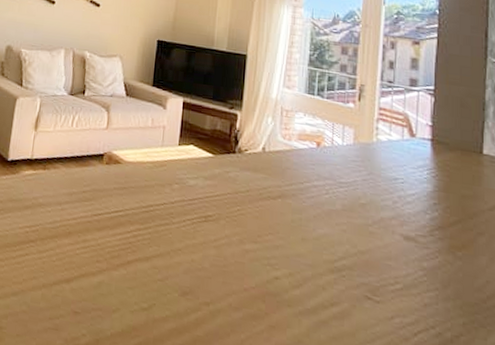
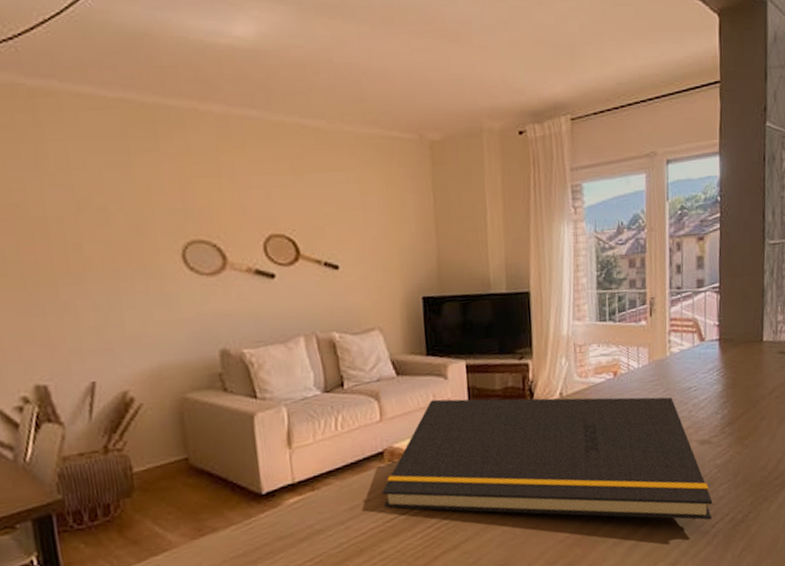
notepad: none [96,123,416,326] -> present [382,397,713,520]

